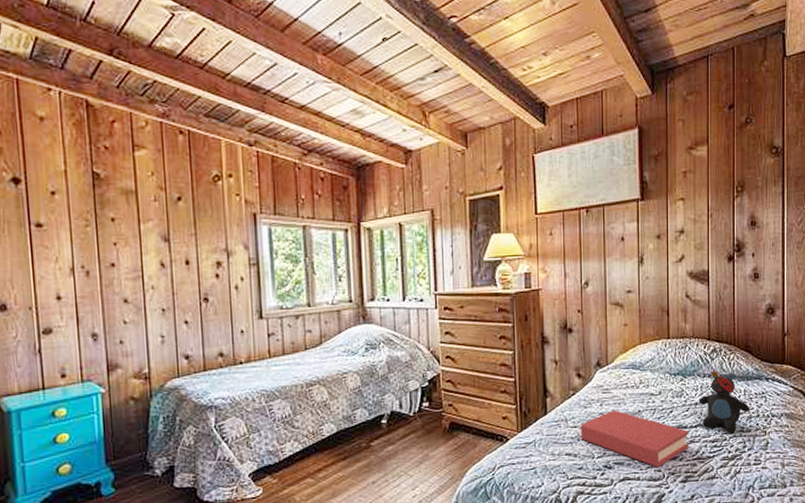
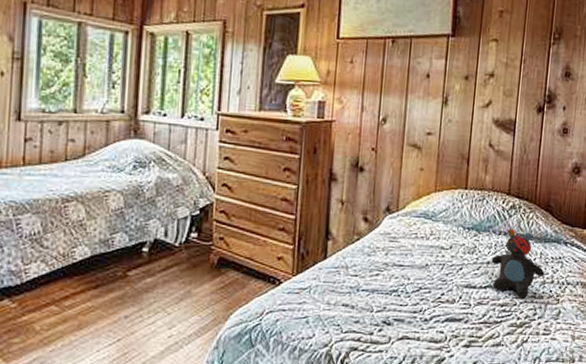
hardback book: present [581,410,689,468] -> none [361,261,478,329]

